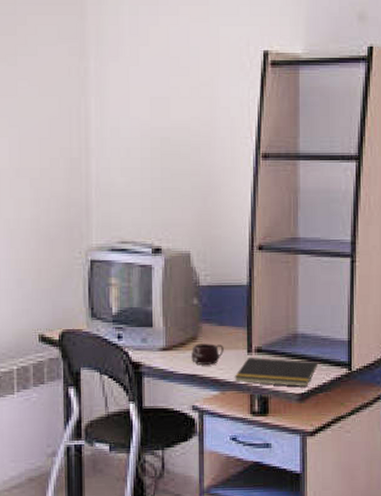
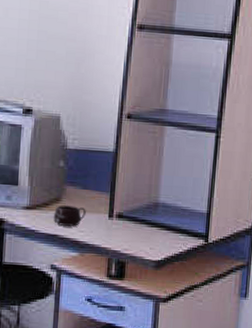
notepad: present [234,358,317,387] -> none [93,222,176,254]

